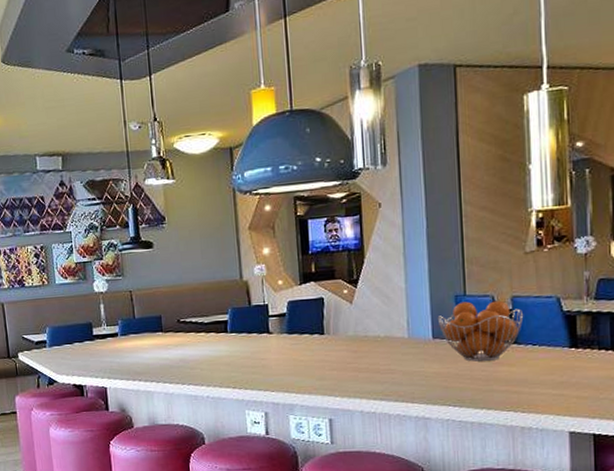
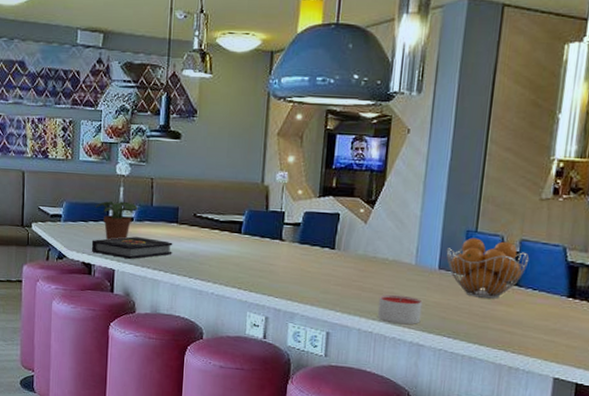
potted plant: none [78,318,121,359] -> present [95,200,138,240]
book: none [79,351,162,375] -> present [91,236,173,259]
candle: none [376,370,423,401] -> present [377,294,423,325]

